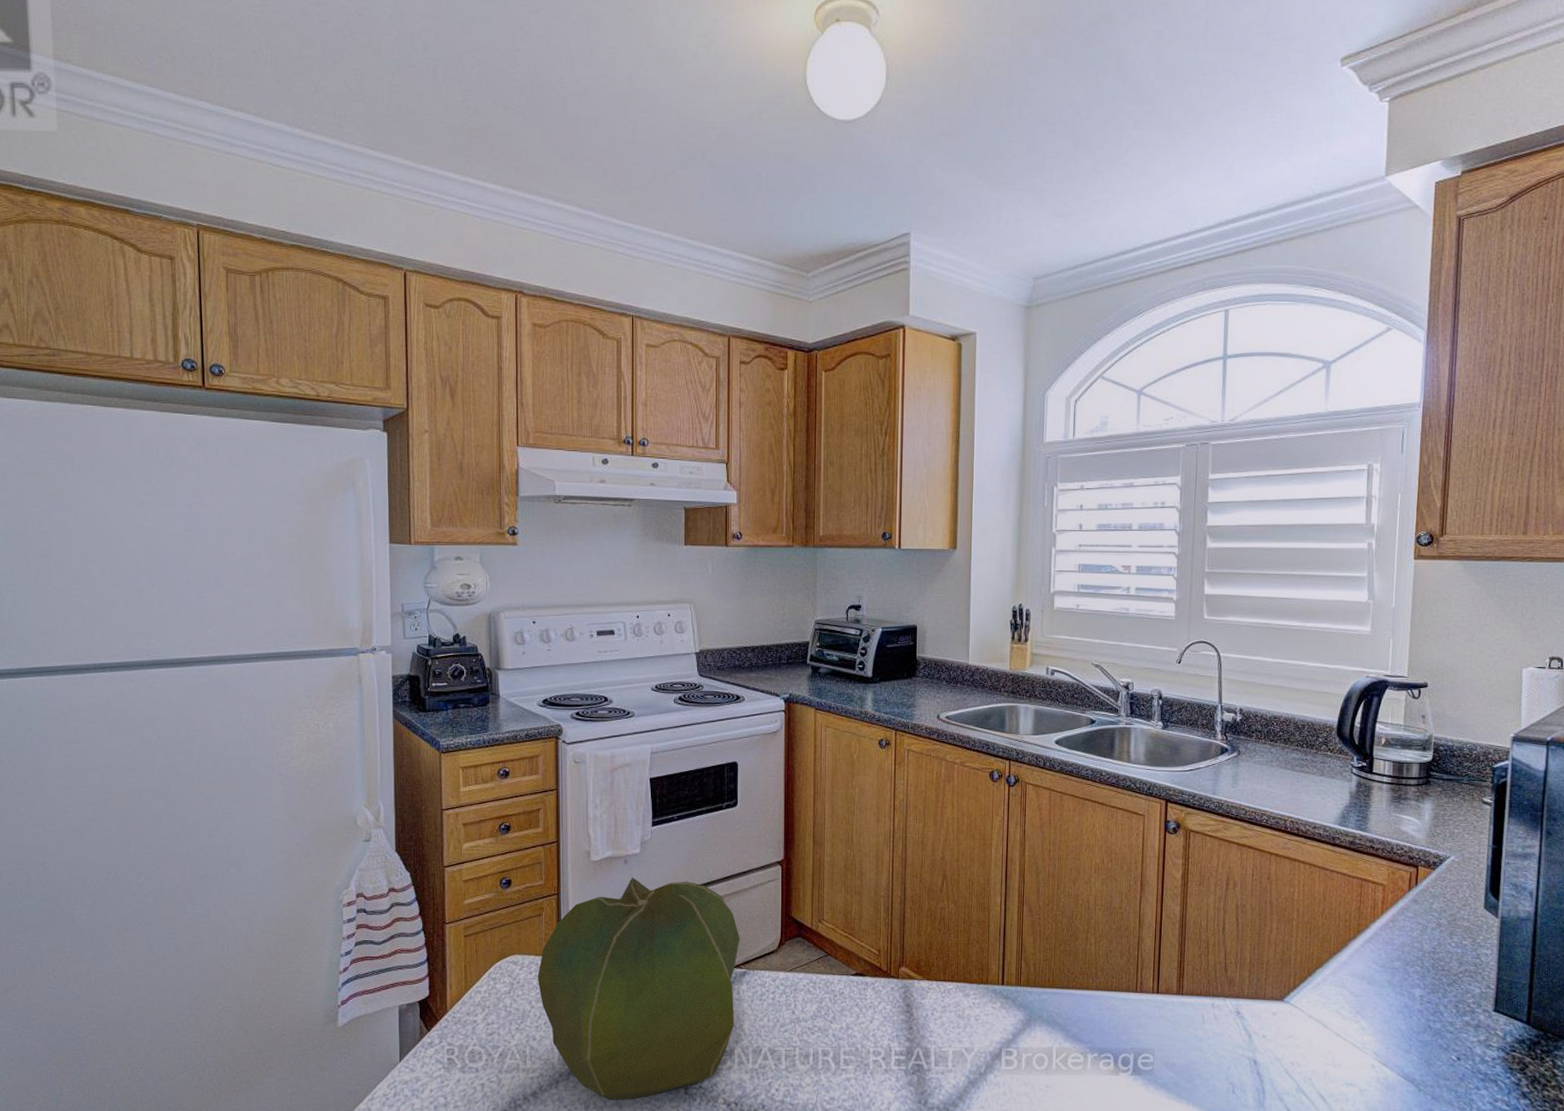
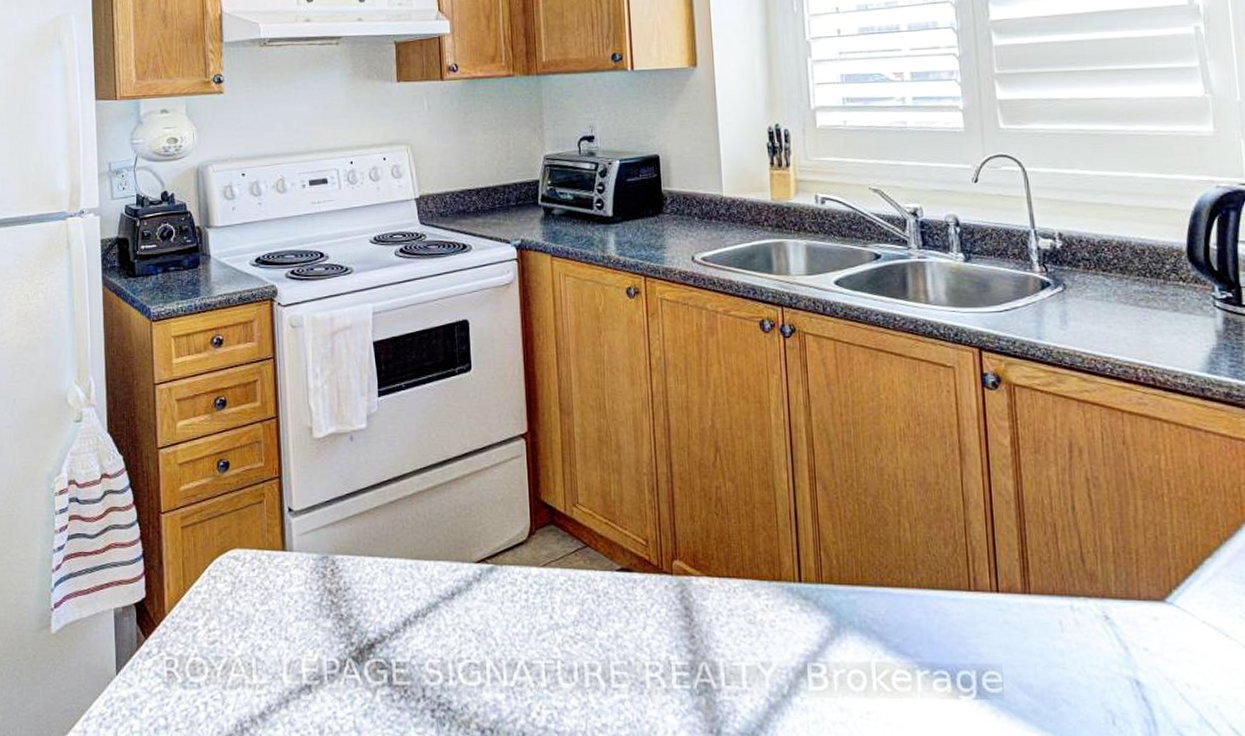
cabbage: present [537,877,740,1100] -> none [260,456,484,724]

